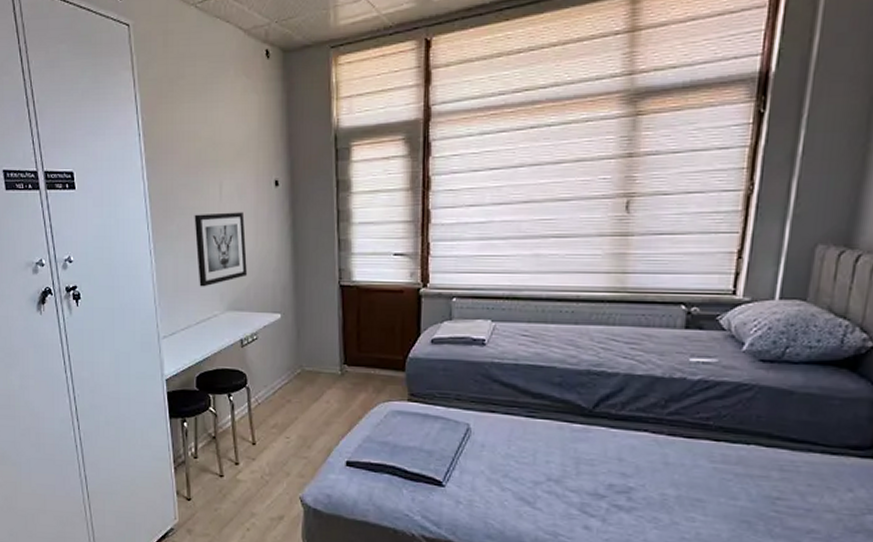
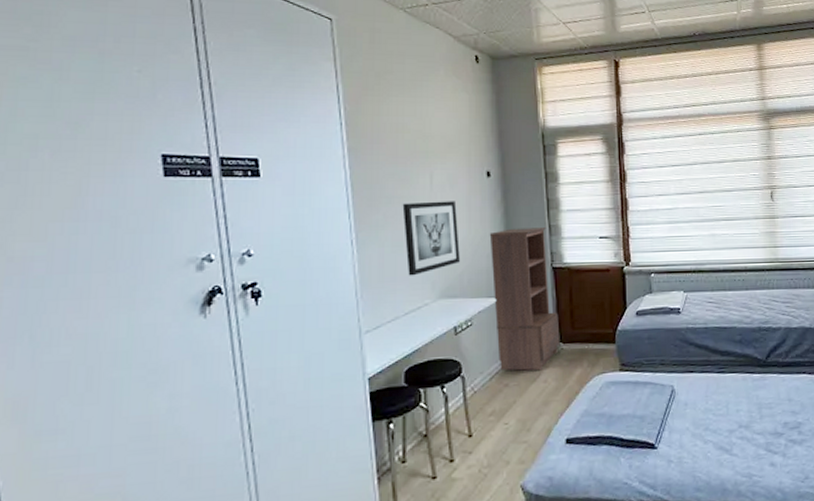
shelving unit: none [276,242,345,391] -> present [489,228,560,371]

